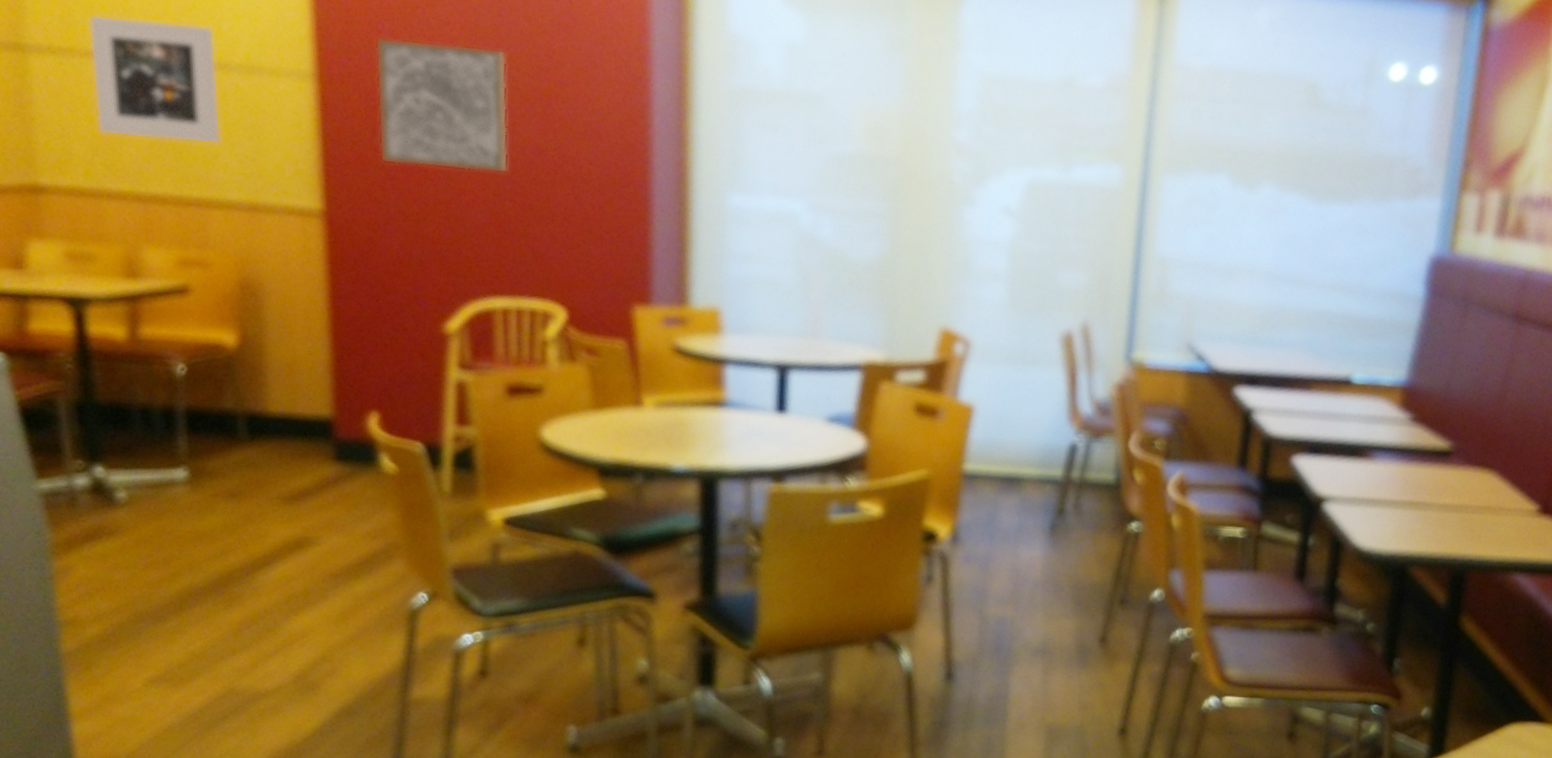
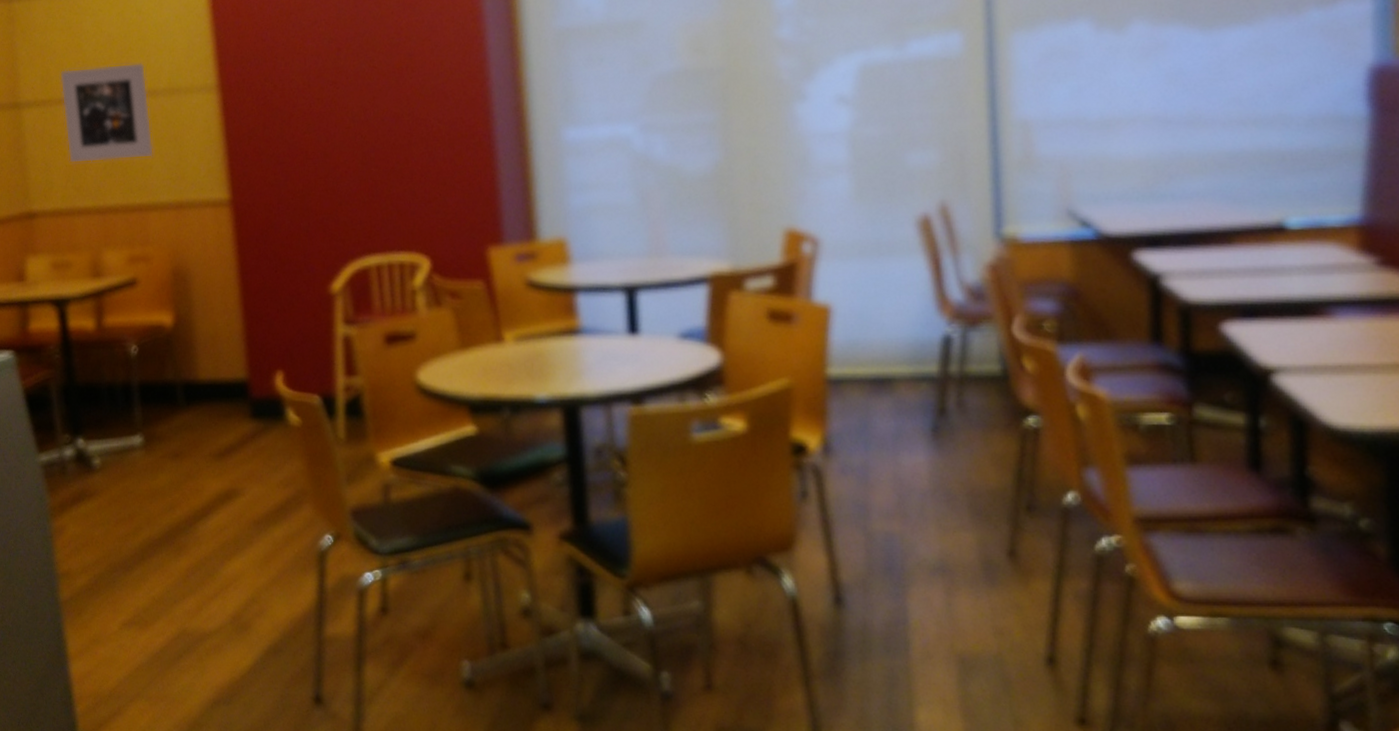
wall art: present [374,37,509,174] -> none [261,35,372,152]

